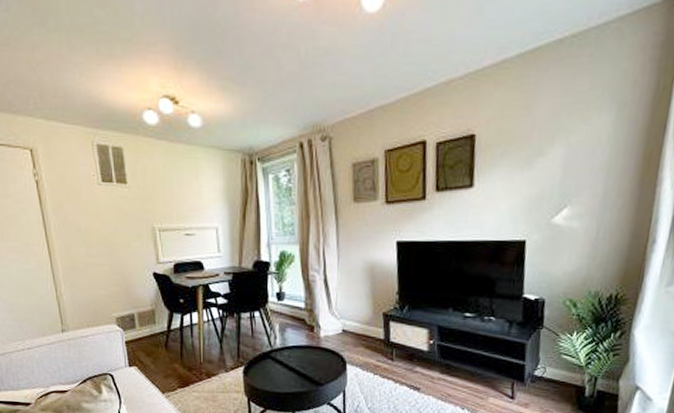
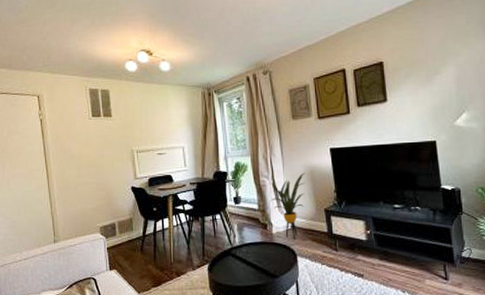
house plant: none [320,268,364,345] -> present [270,172,306,239]

